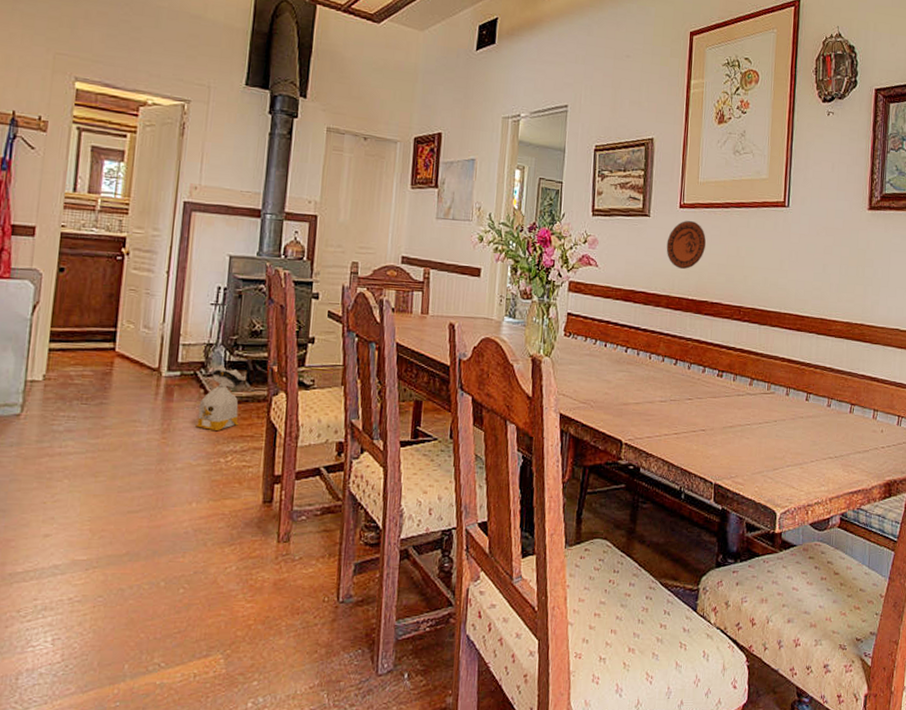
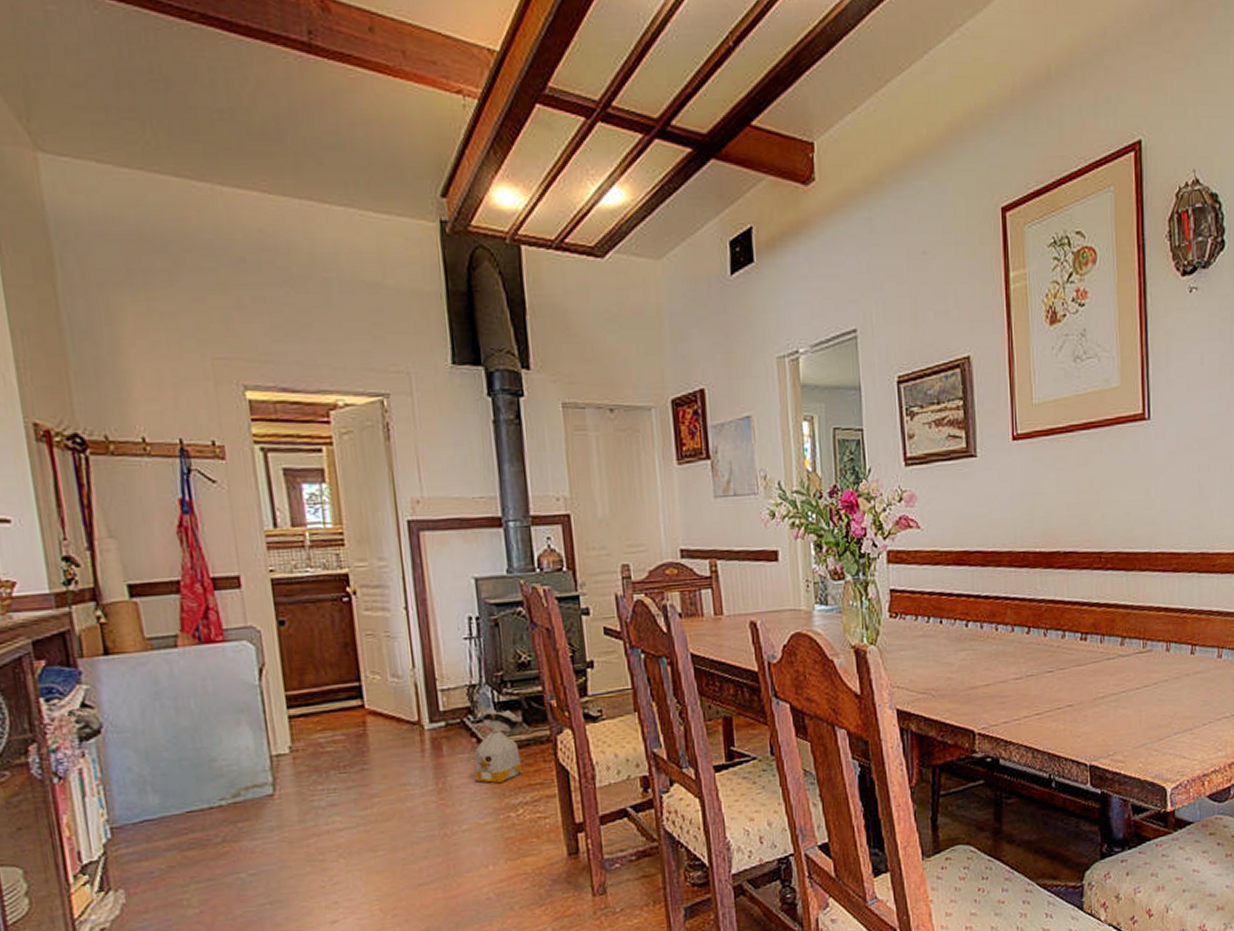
decorative plate: present [666,221,706,269] -> none [1001,455,1050,516]

